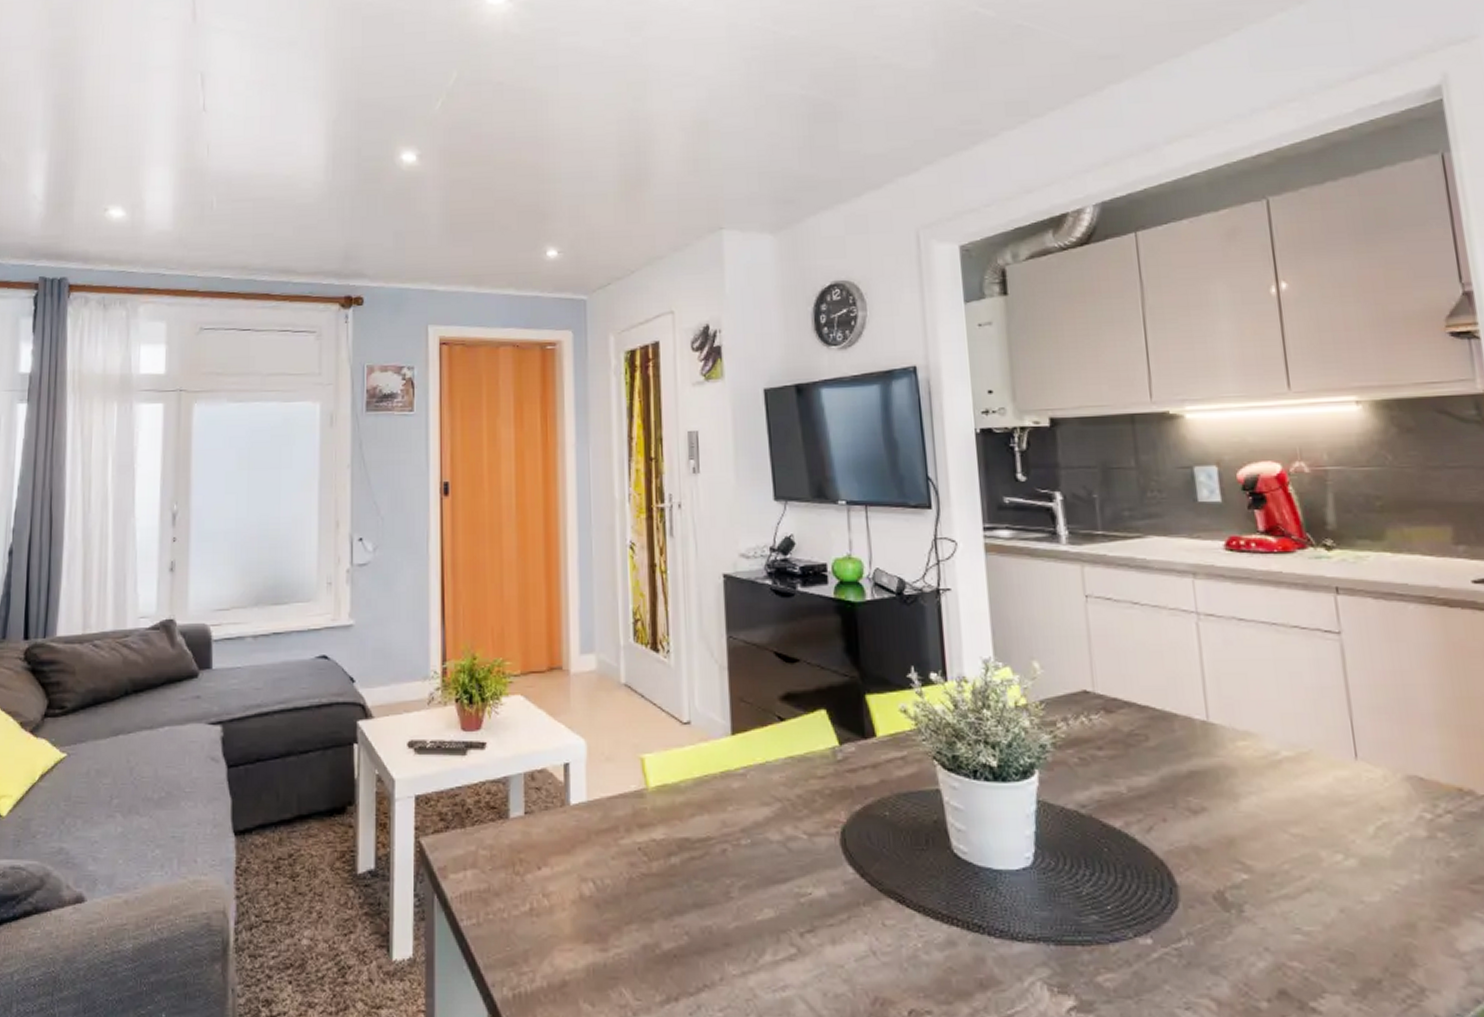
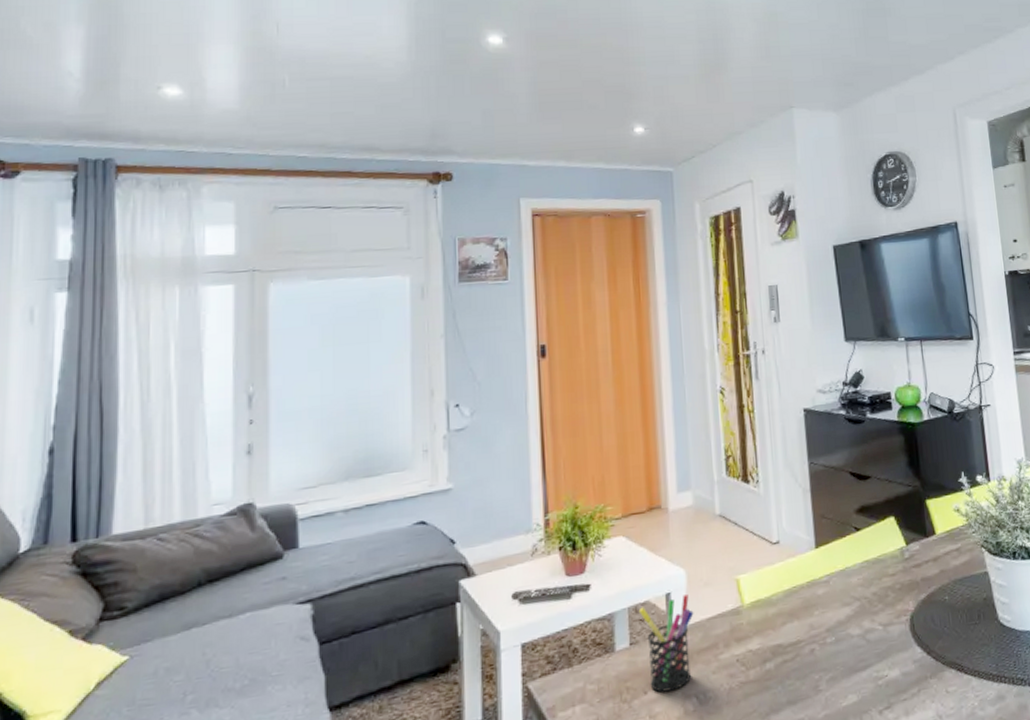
pen holder: none [535,768,594,870] -> present [638,594,694,693]

